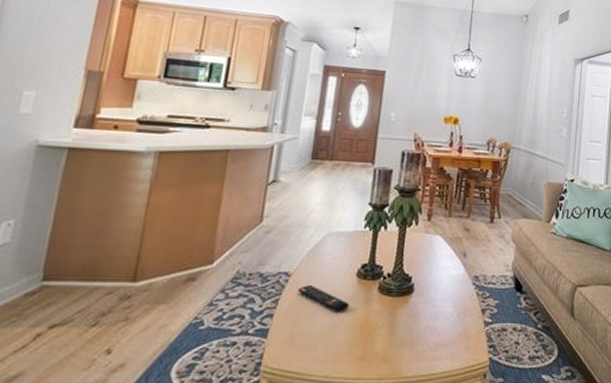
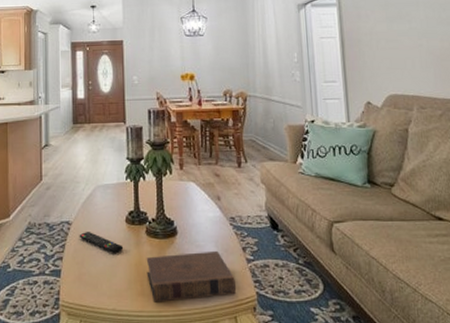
book: none [371,311,470,368] -> present [146,250,237,302]

